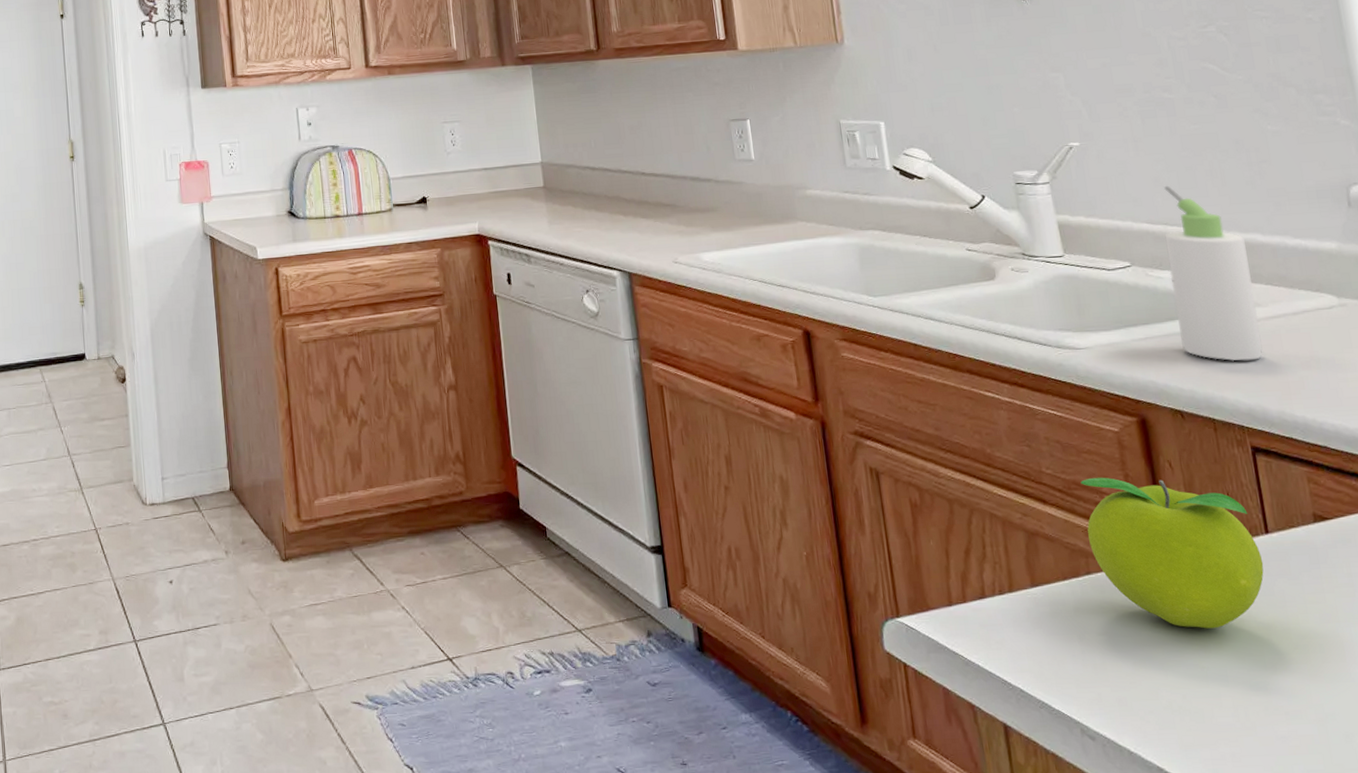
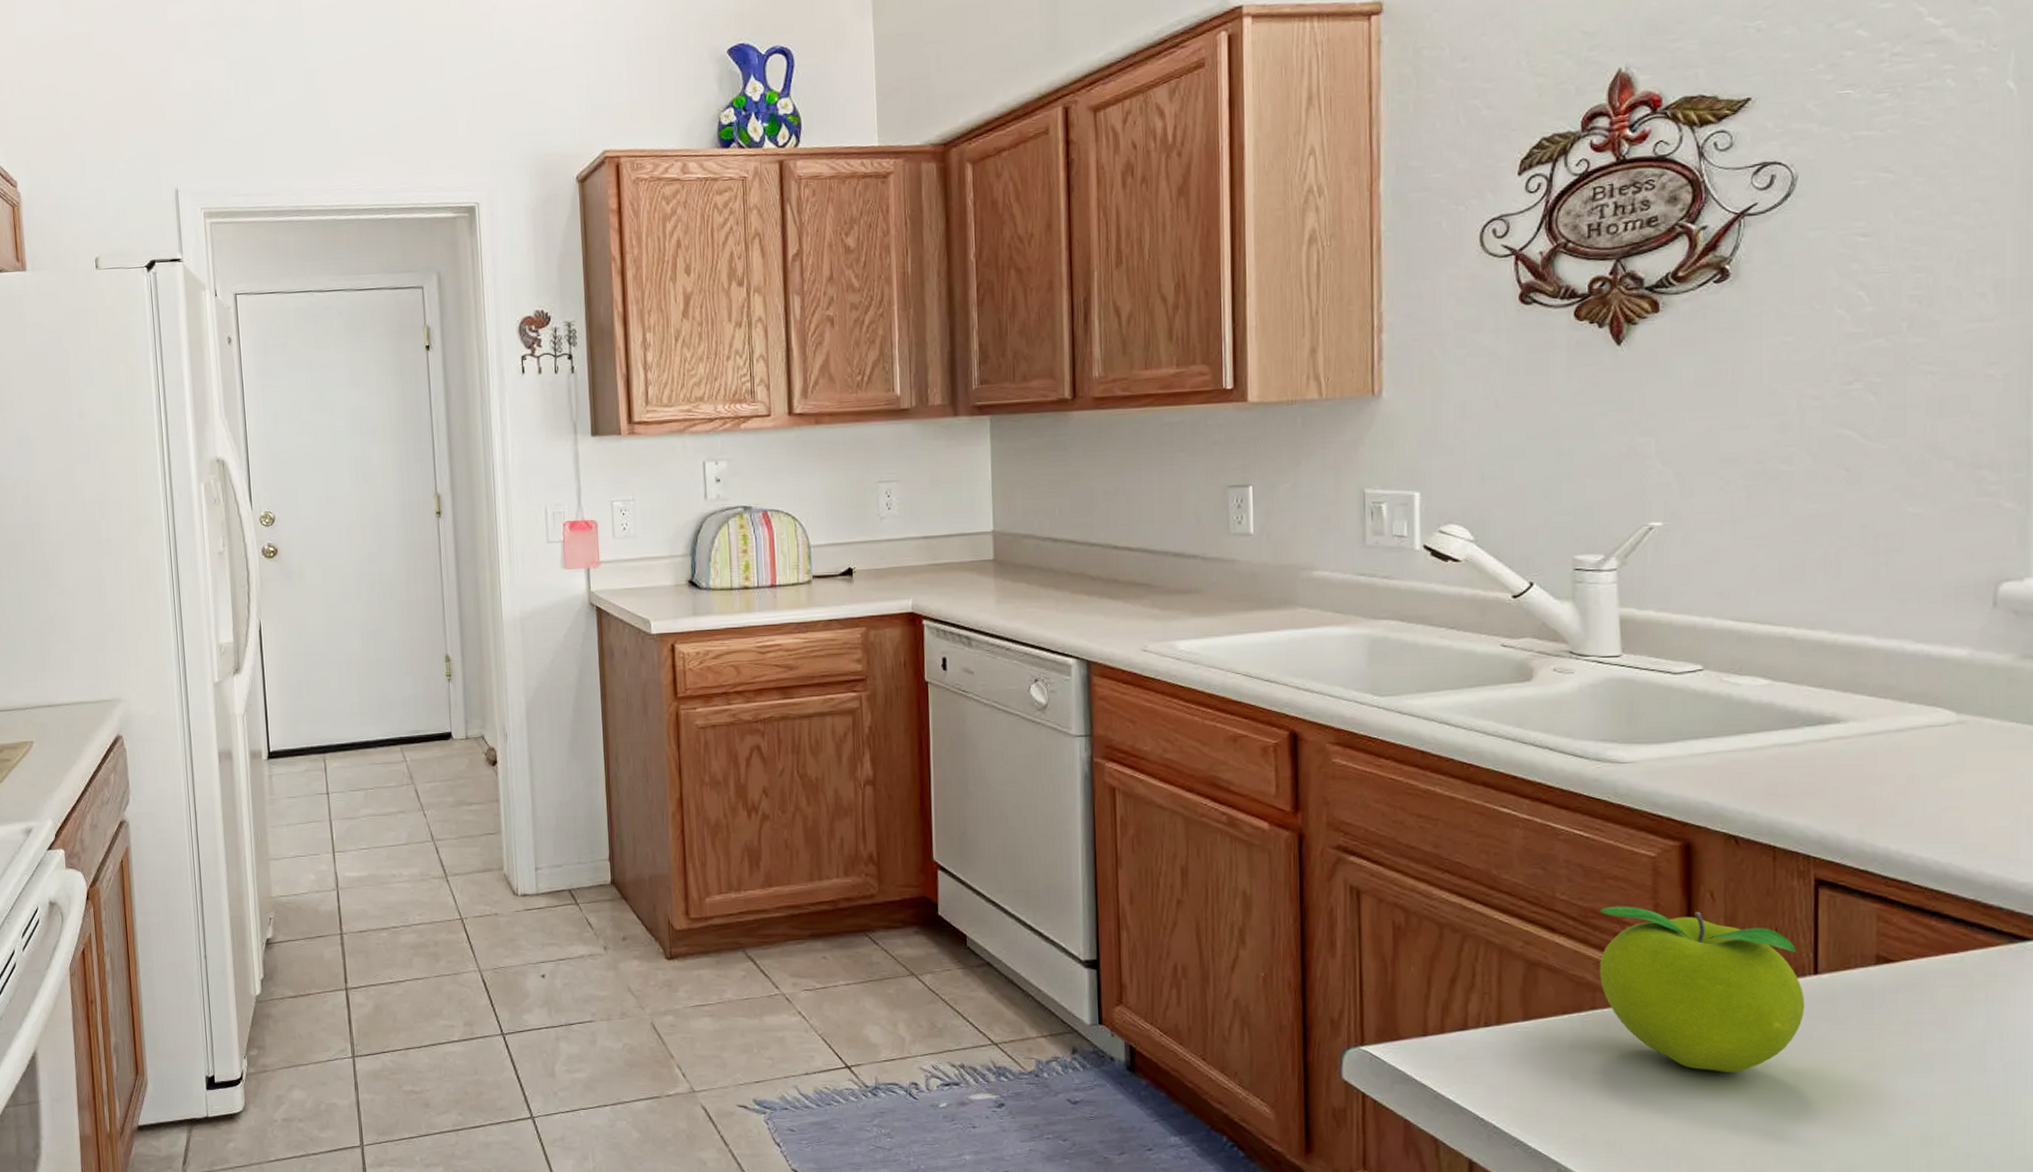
bottle: present [1164,185,1264,362] -> none [1750,576,1852,783]

